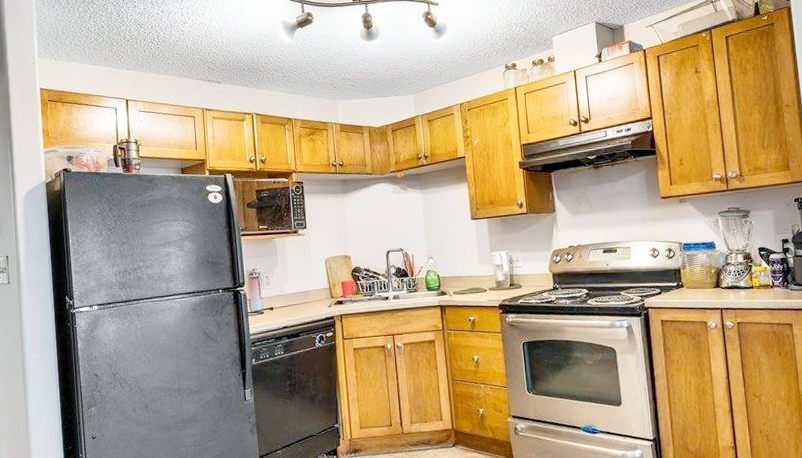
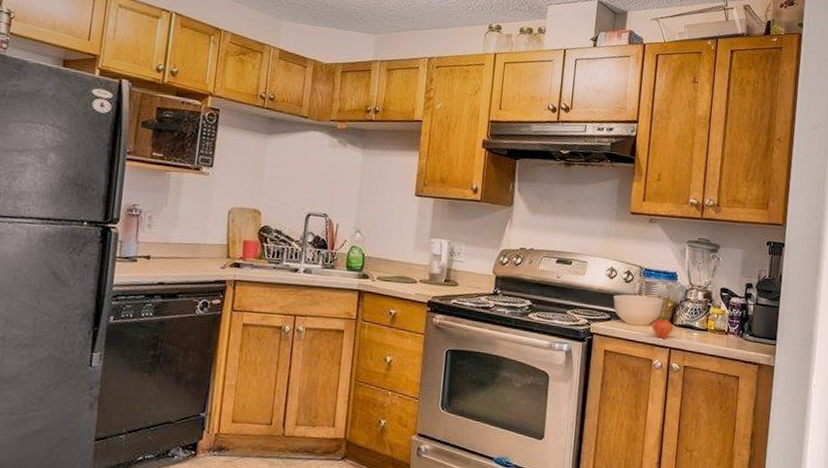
bowl: none [660,266,707,295] -> present [613,294,664,326]
fruit: none [700,282,721,303] -> present [651,316,674,340]

